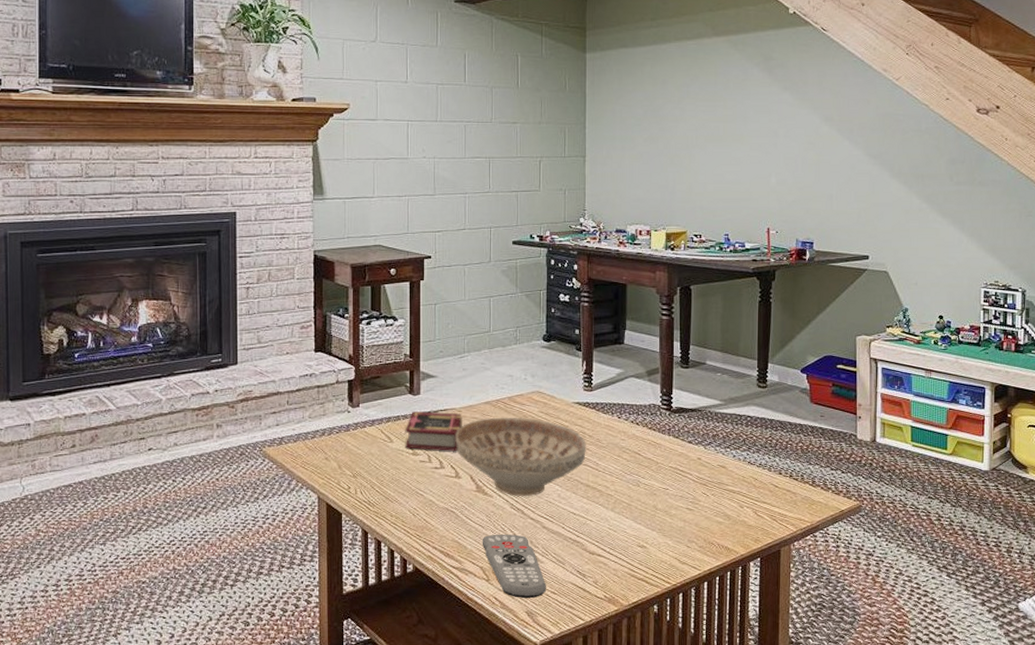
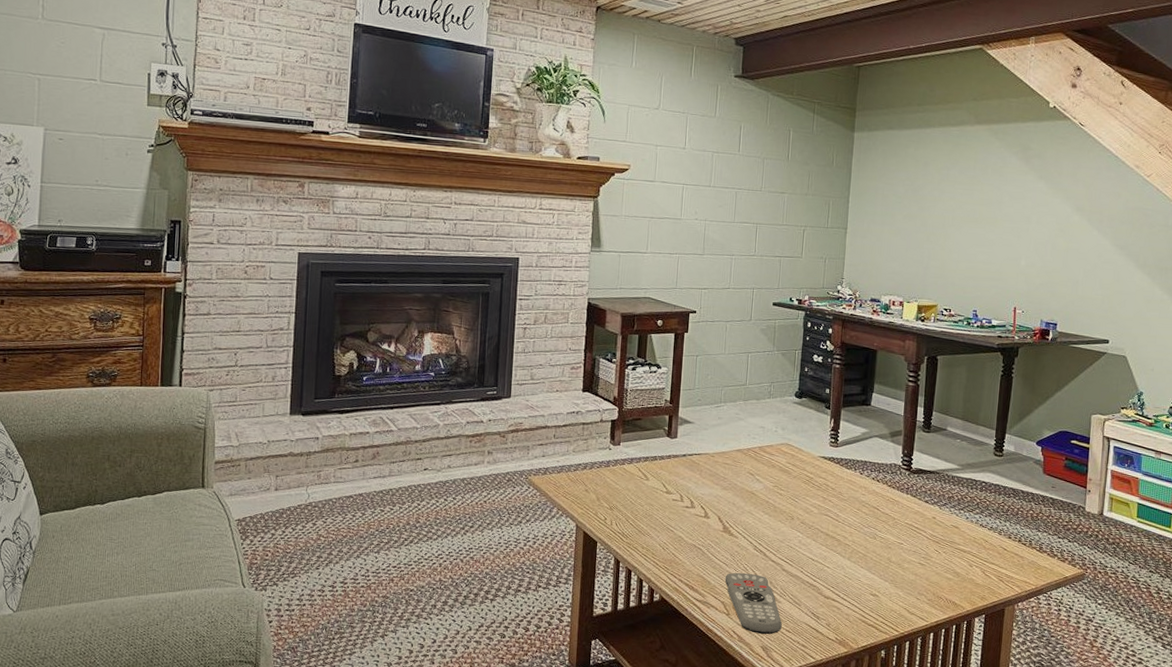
book: present [405,410,462,451] -> none [659,452,715,493]
decorative bowl: present [455,417,586,497] -> none [706,465,829,541]

